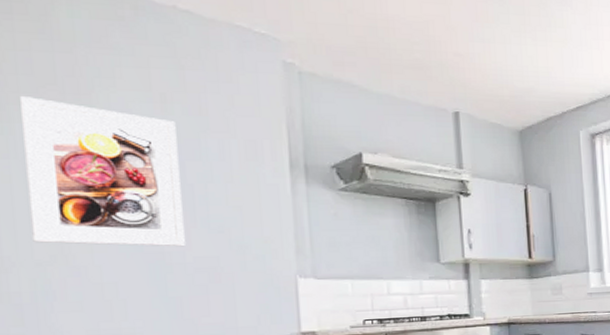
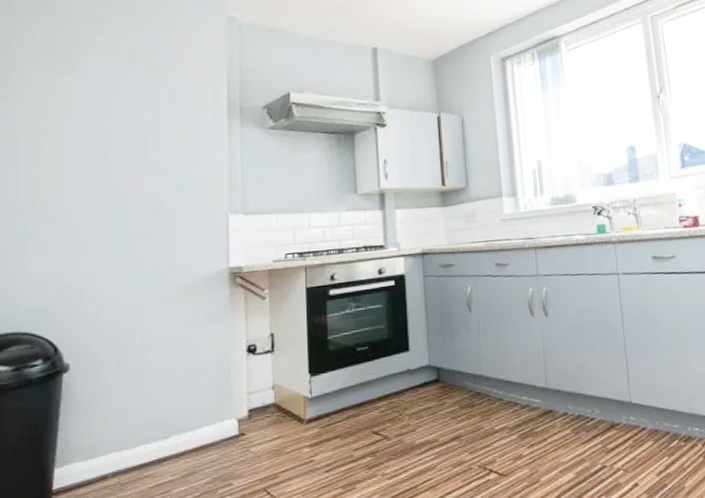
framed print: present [19,97,185,247] -> none [18,65,137,191]

